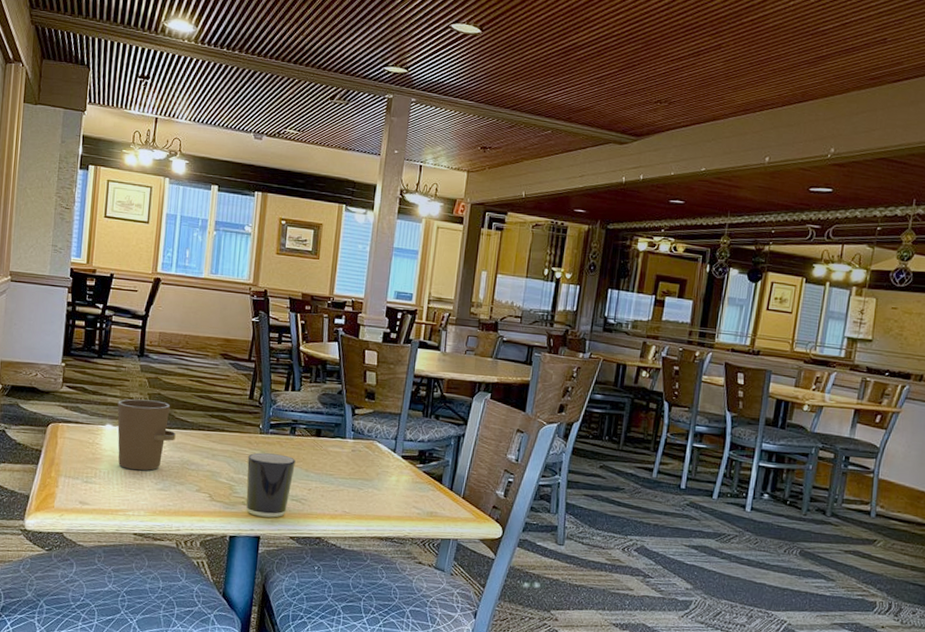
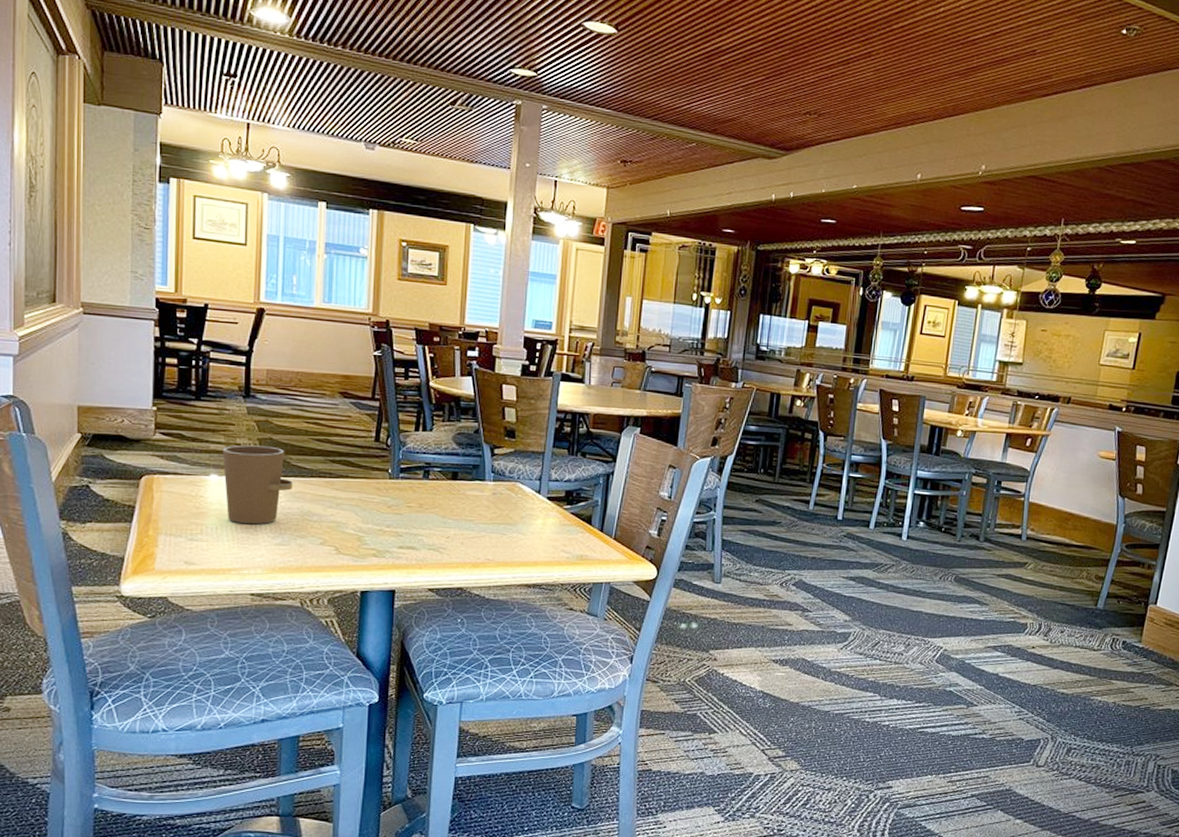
mug: present [246,452,296,518] -> none [376,499,431,569]

